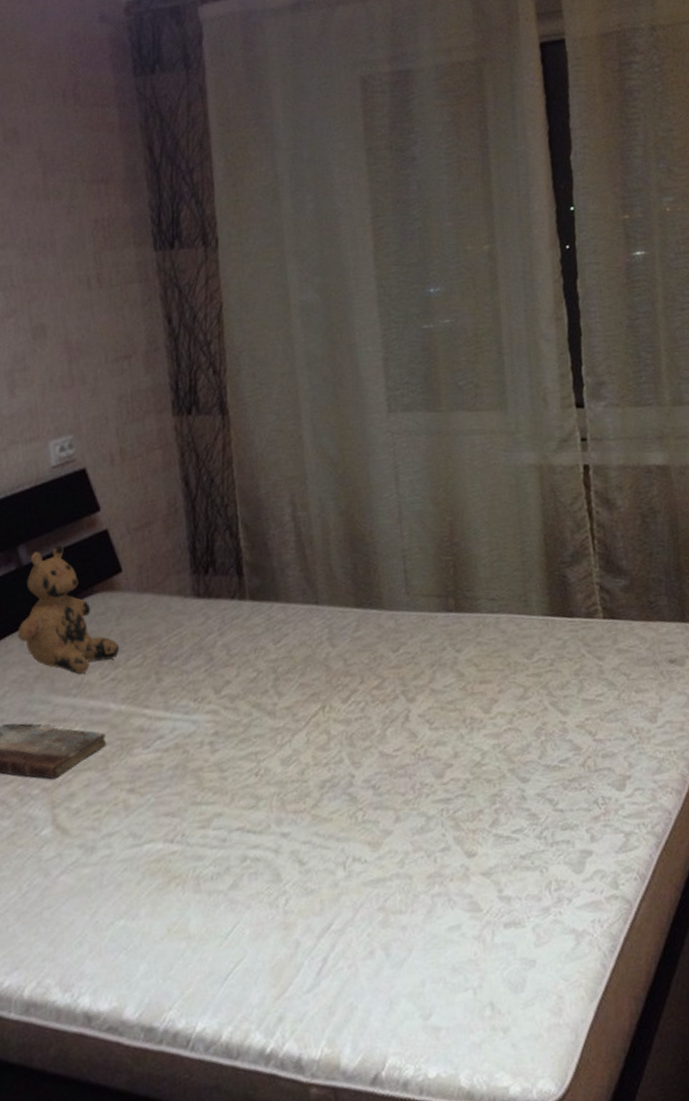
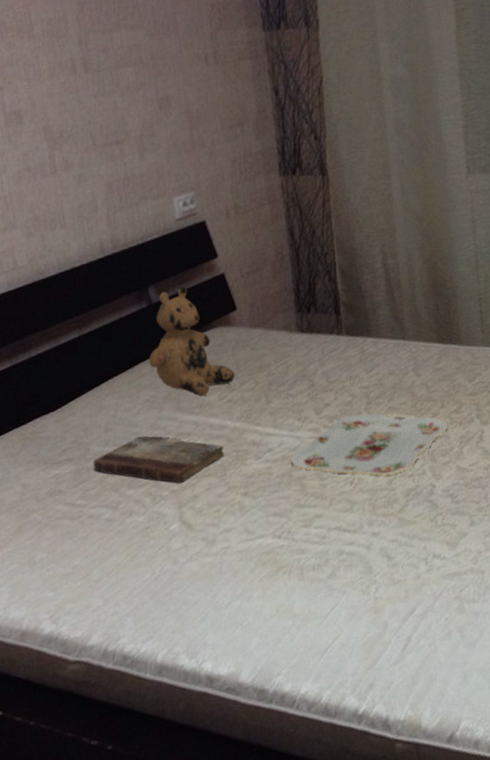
serving tray: none [186,690,370,765] -> present [291,413,449,476]

